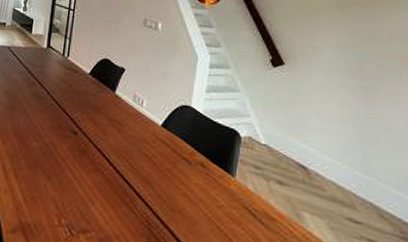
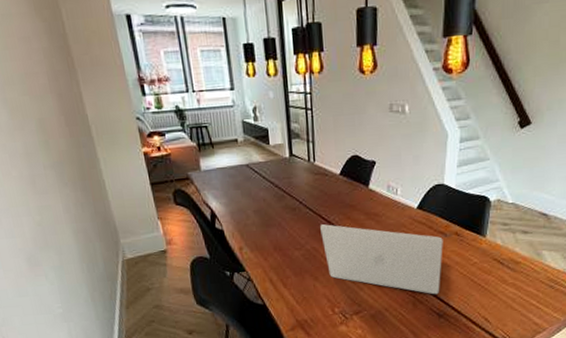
laptop: none [61,120,187,234] -> present [320,224,443,295]

